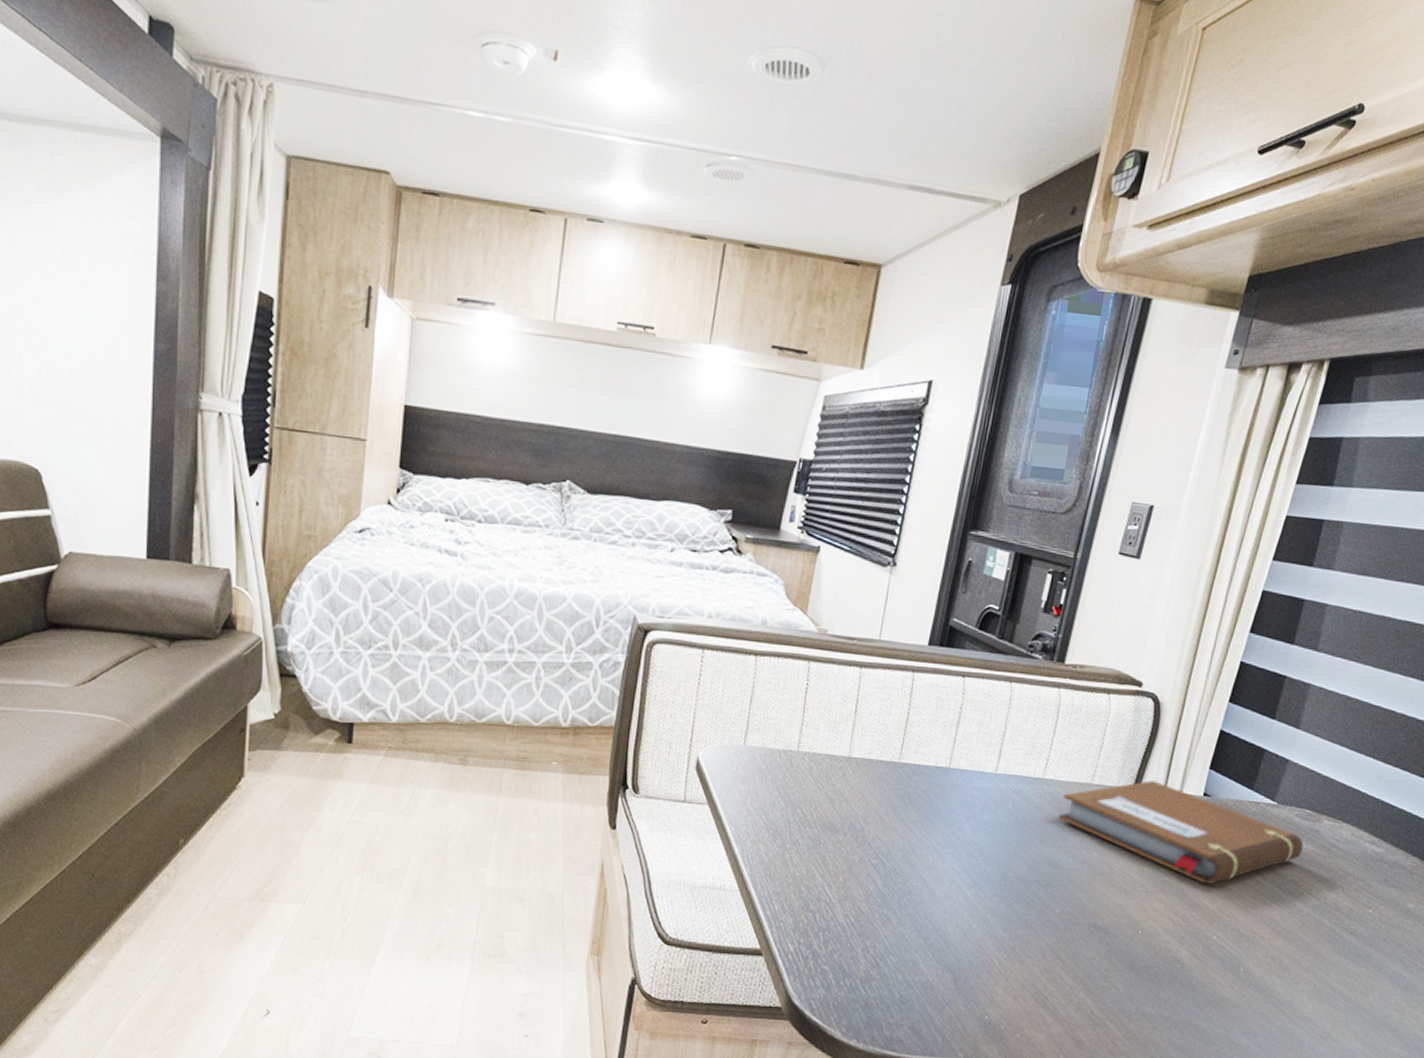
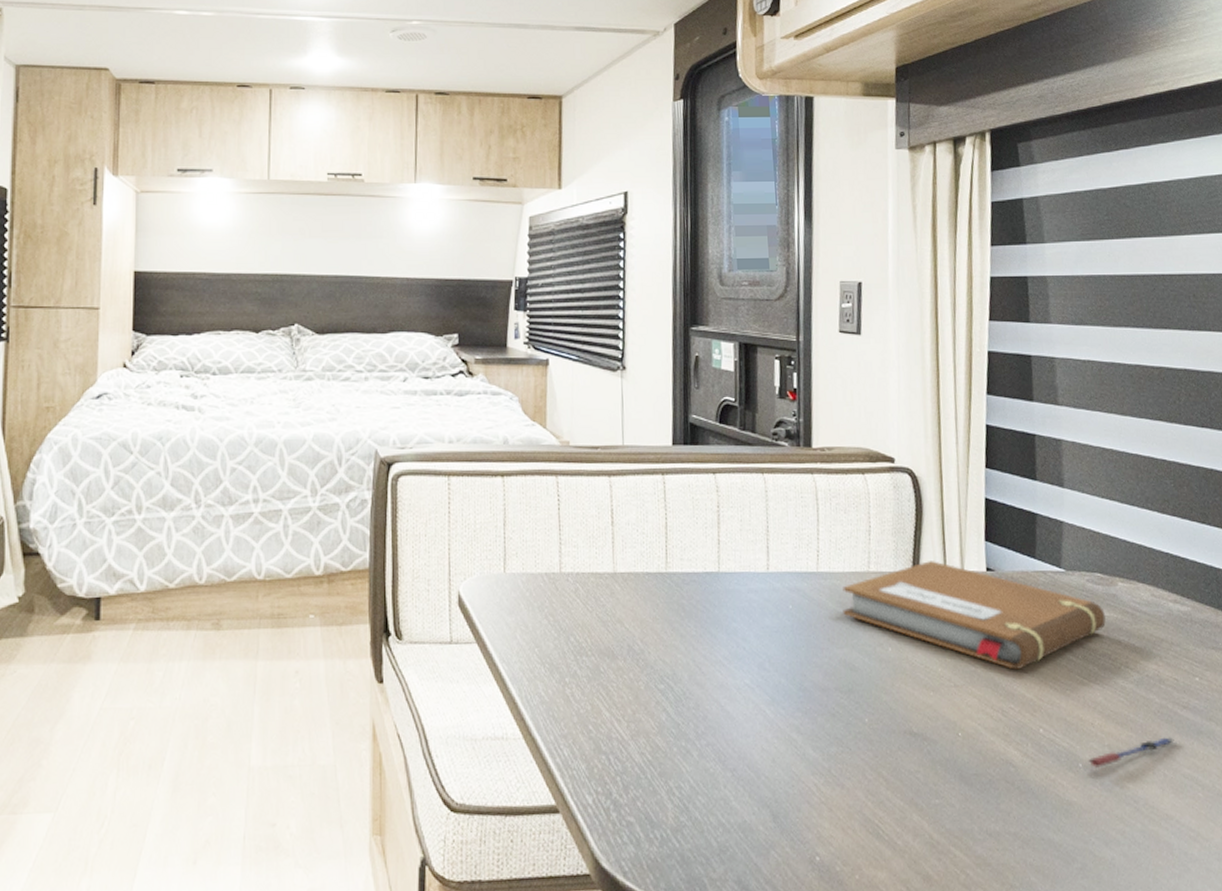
pen: none [1249,955,1335,975] -> present [1088,737,1177,769]

